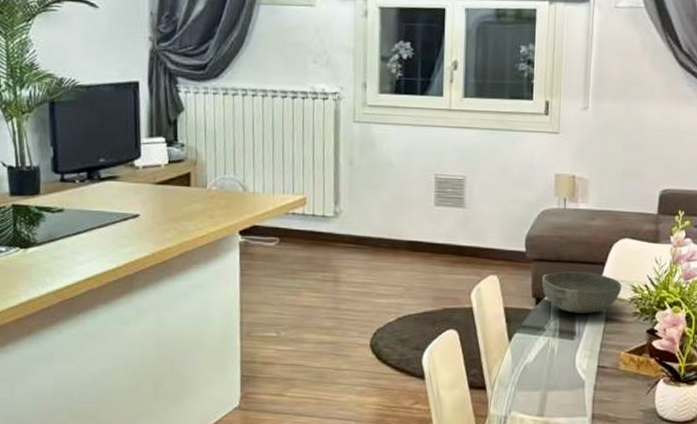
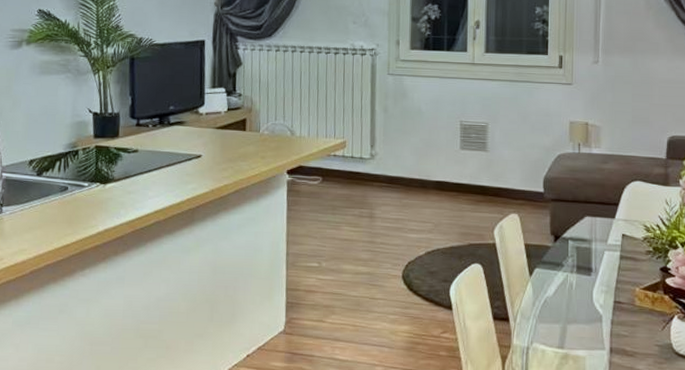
bowl: present [542,271,622,313] -> none [560,211,635,251]

